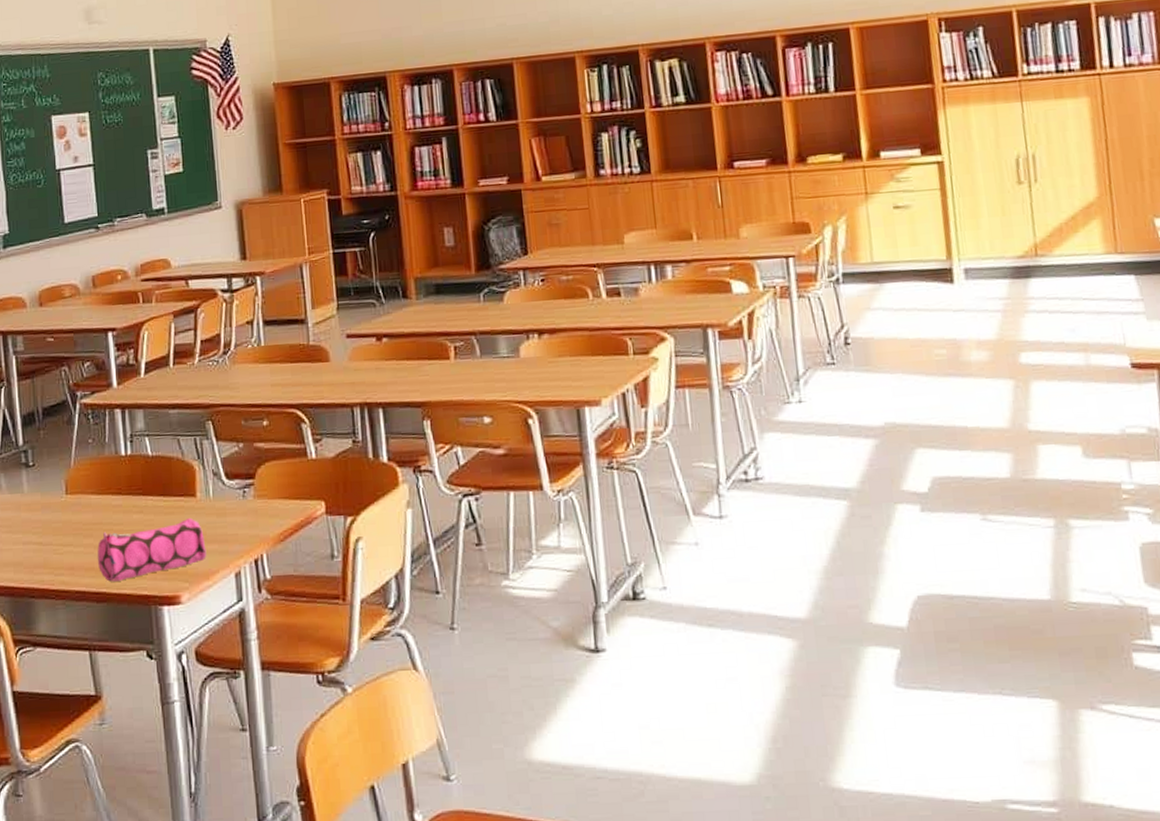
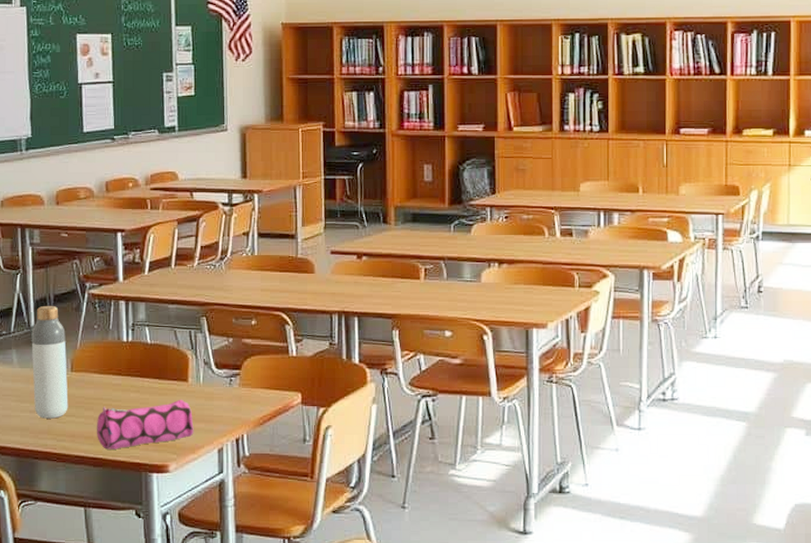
bottle: none [20,420,65,551] -> present [31,305,68,419]

